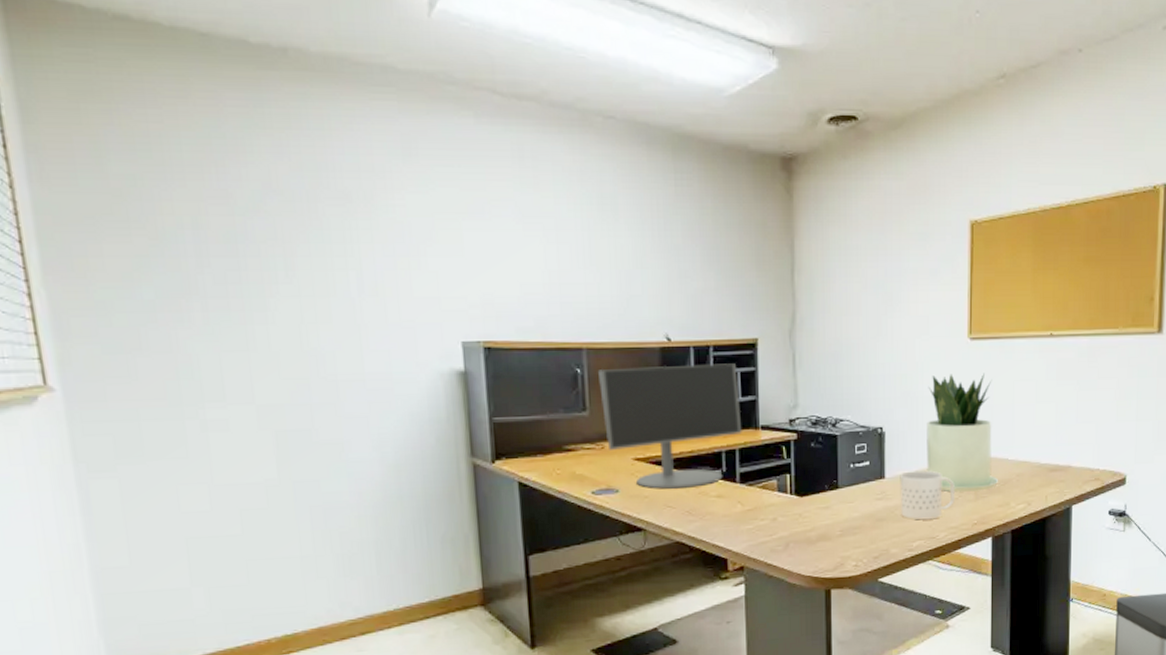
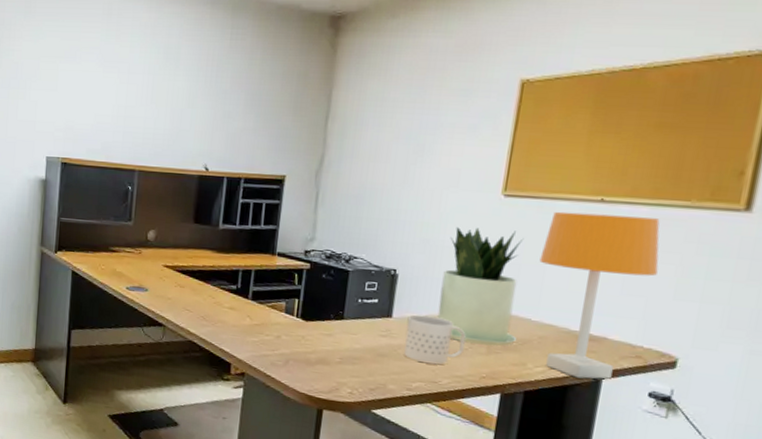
computer monitor: present [598,363,742,489] -> none [144,189,263,297]
desk lamp: none [1008,347,1102,509] -> present [539,211,660,380]

